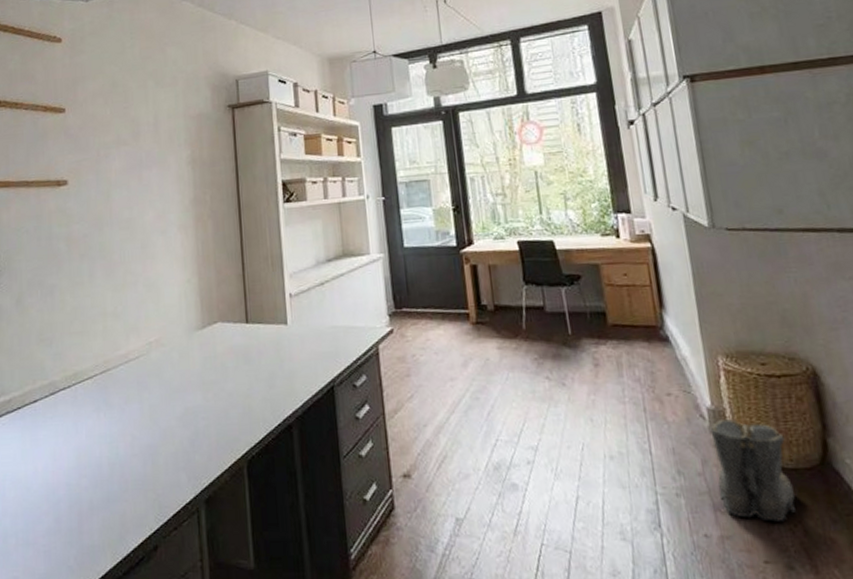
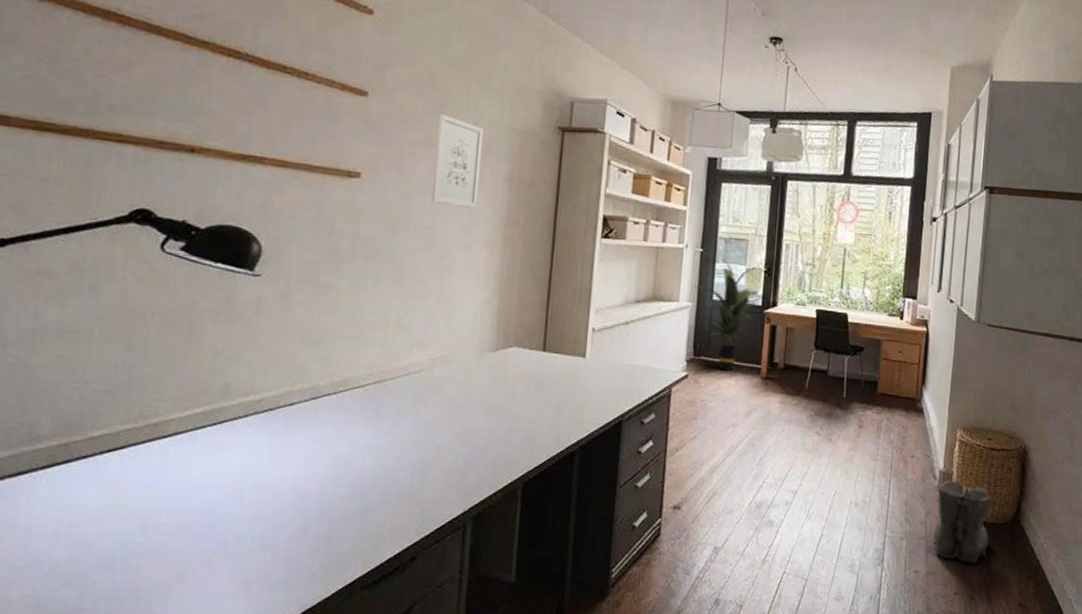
wall art: none [124,115,167,196] -> present [431,114,484,209]
indoor plant: none [383,203,453,321] -> present [694,259,761,371]

